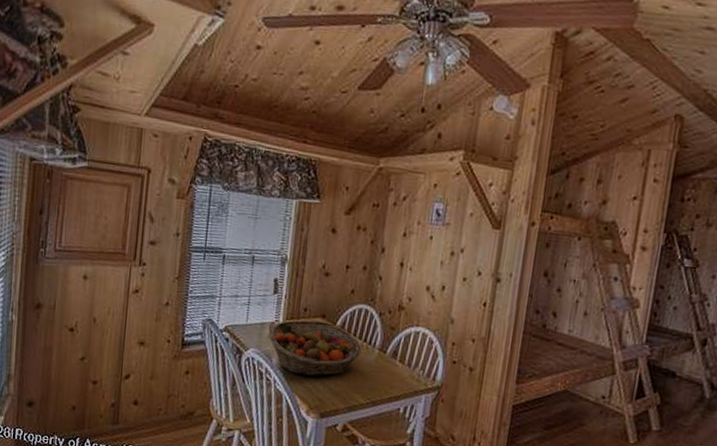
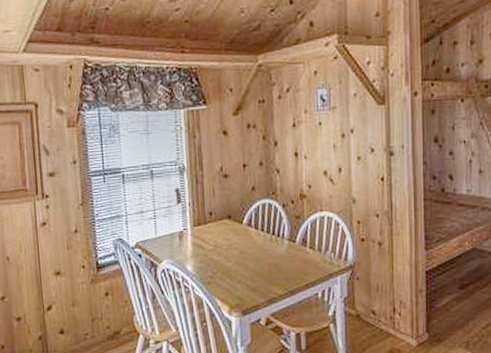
fruit basket: present [269,319,362,377] -> none [179,221,271,278]

